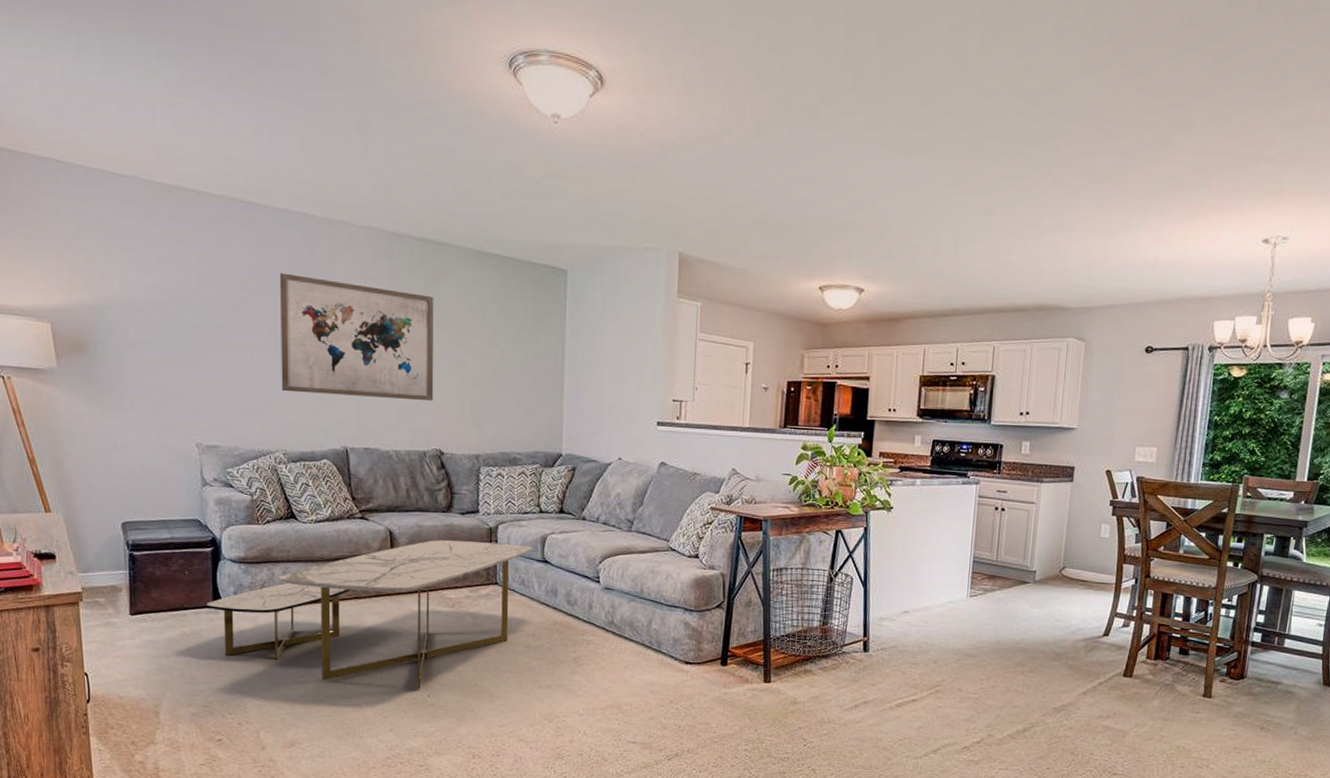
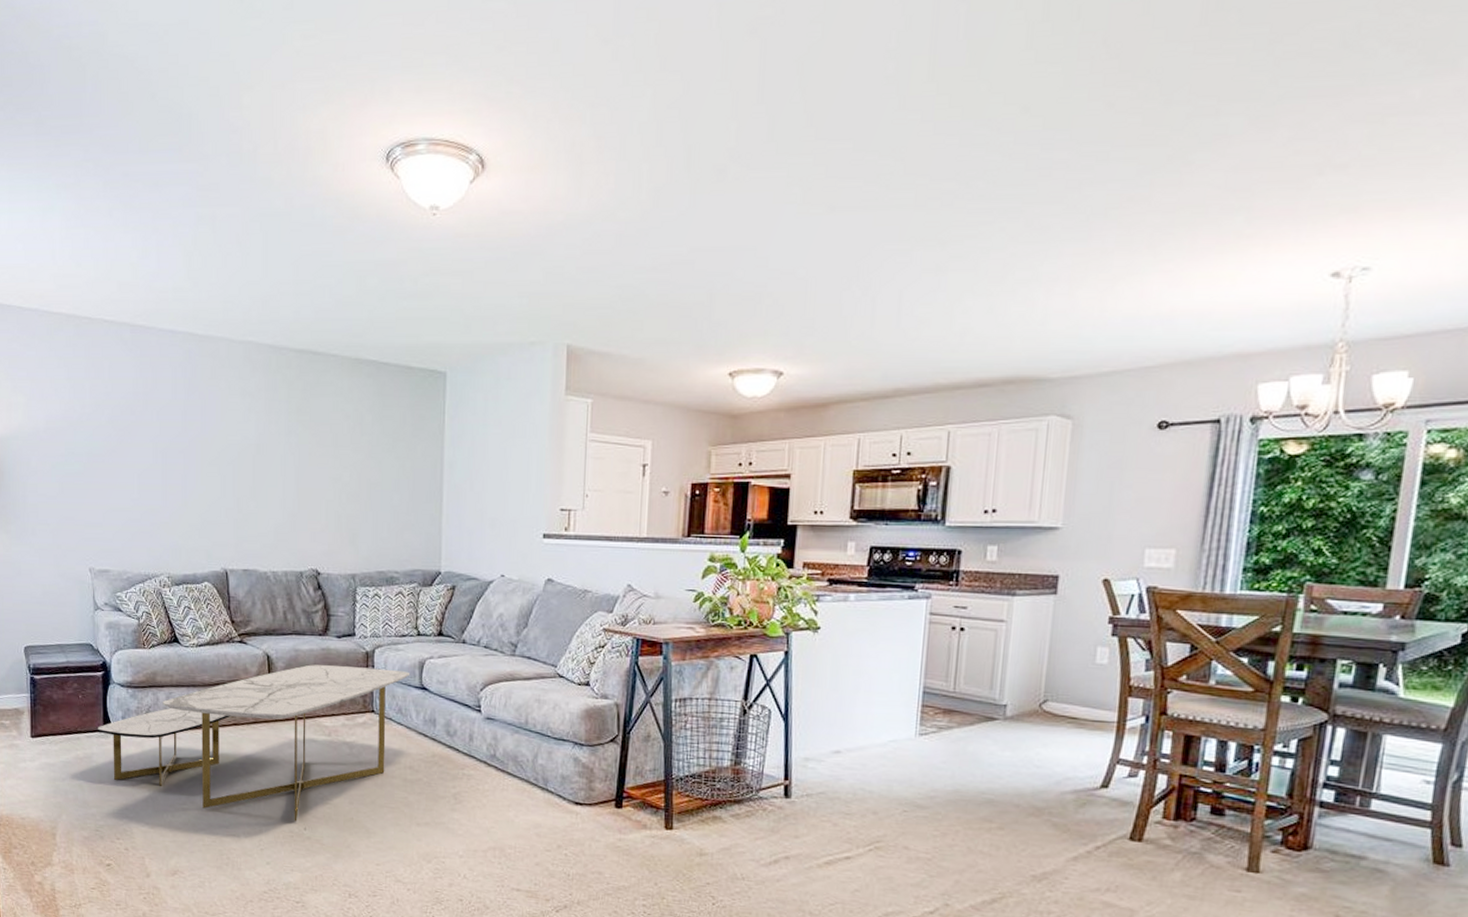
wall art: present [279,273,434,402] -> none [164,394,311,519]

